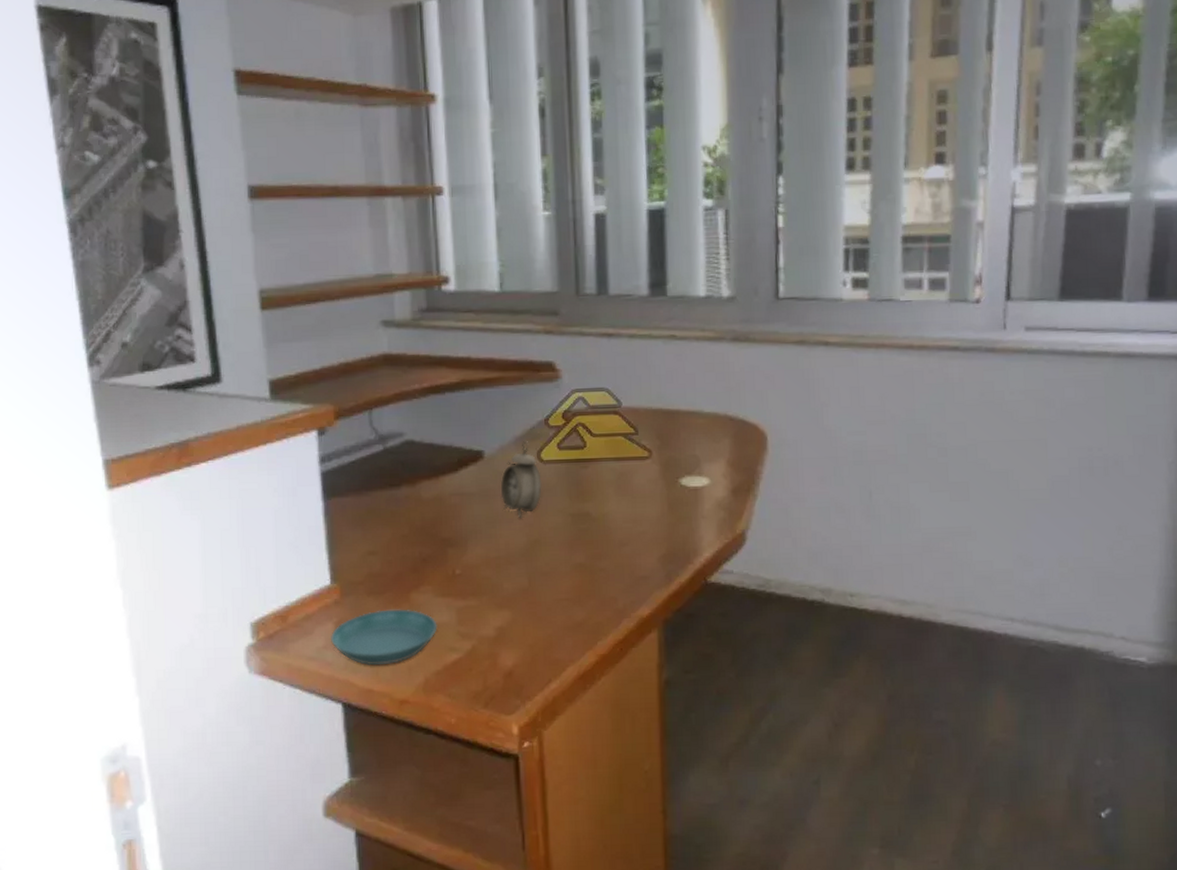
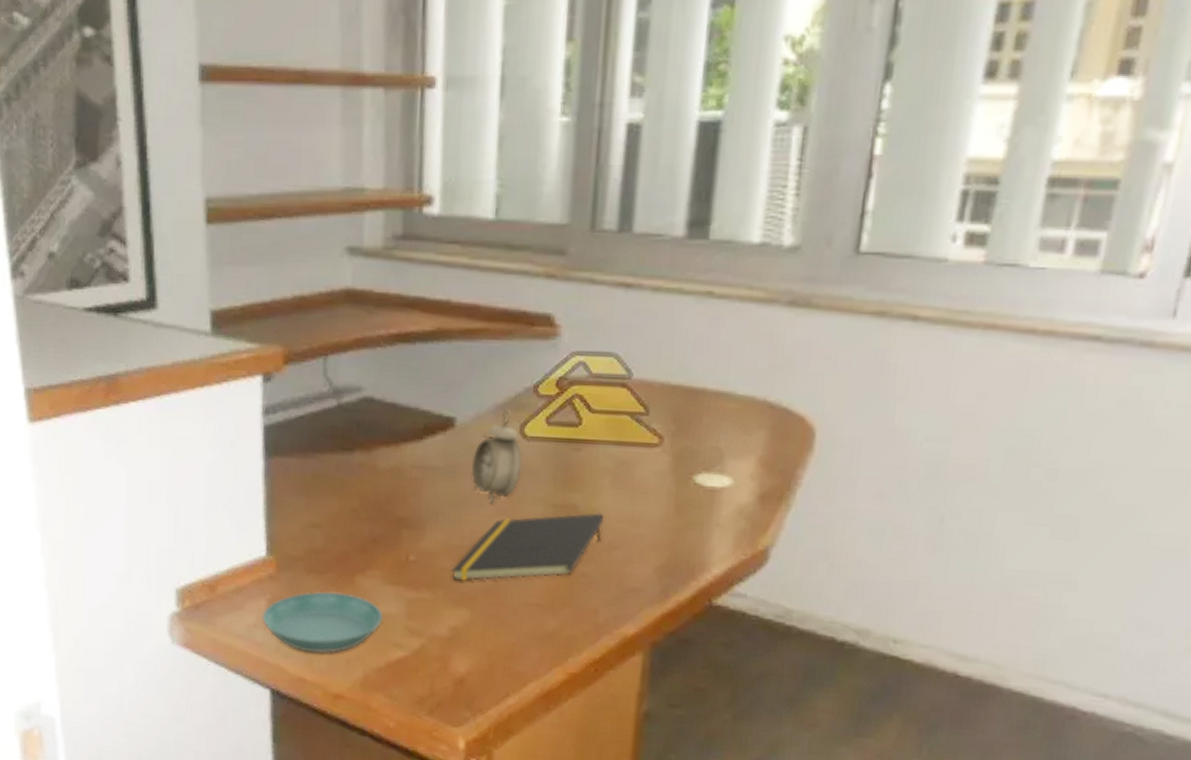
notepad: none [492,517,613,587] -> present [452,513,604,581]

